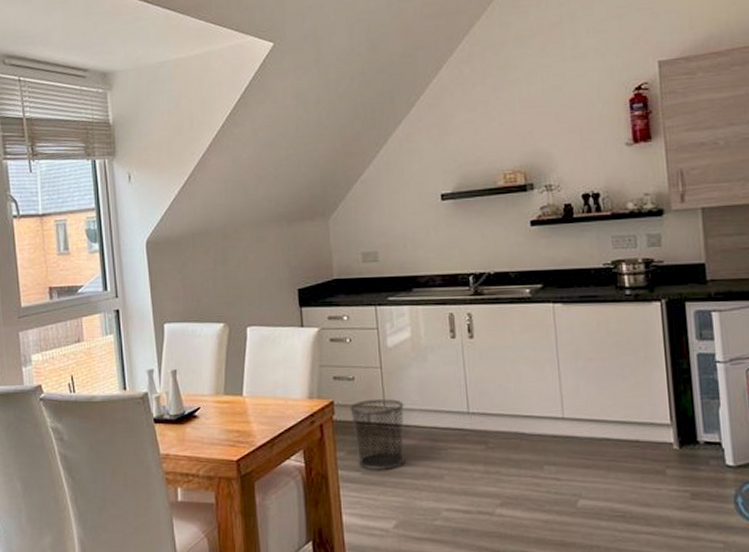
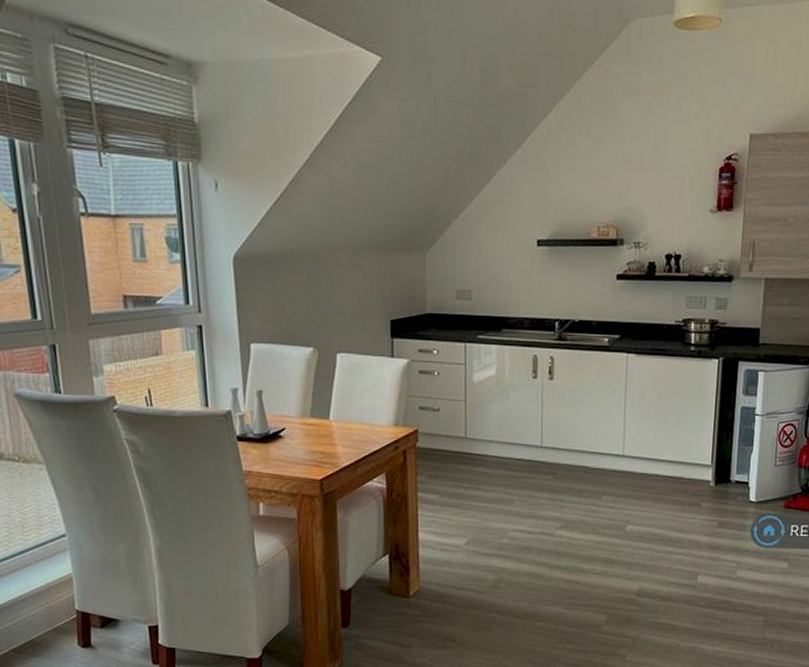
waste bin: present [350,398,406,470] -> none [433,429,484,494]

